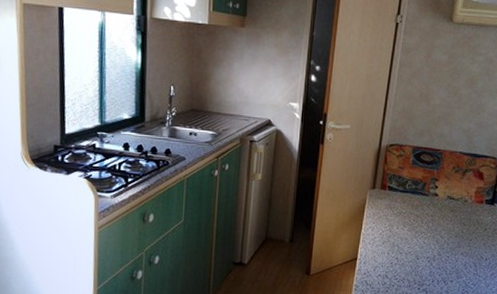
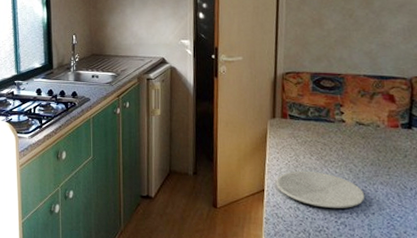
plate: none [368,241,447,276] -> present [275,171,365,208]

